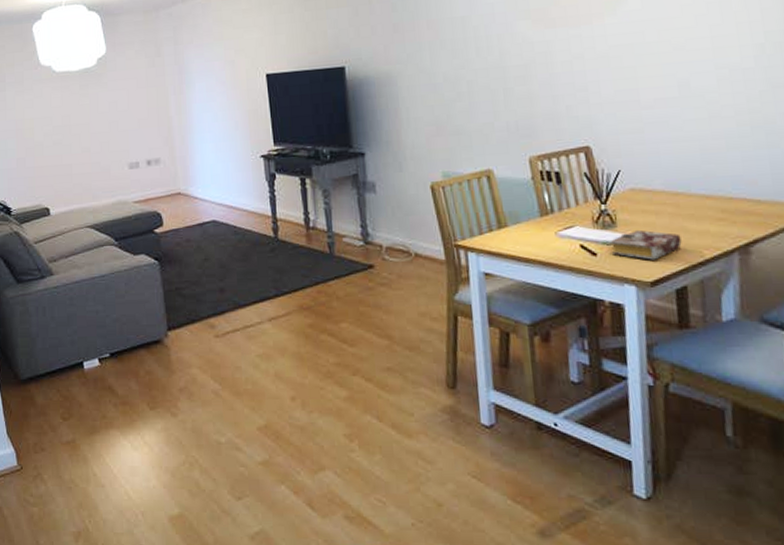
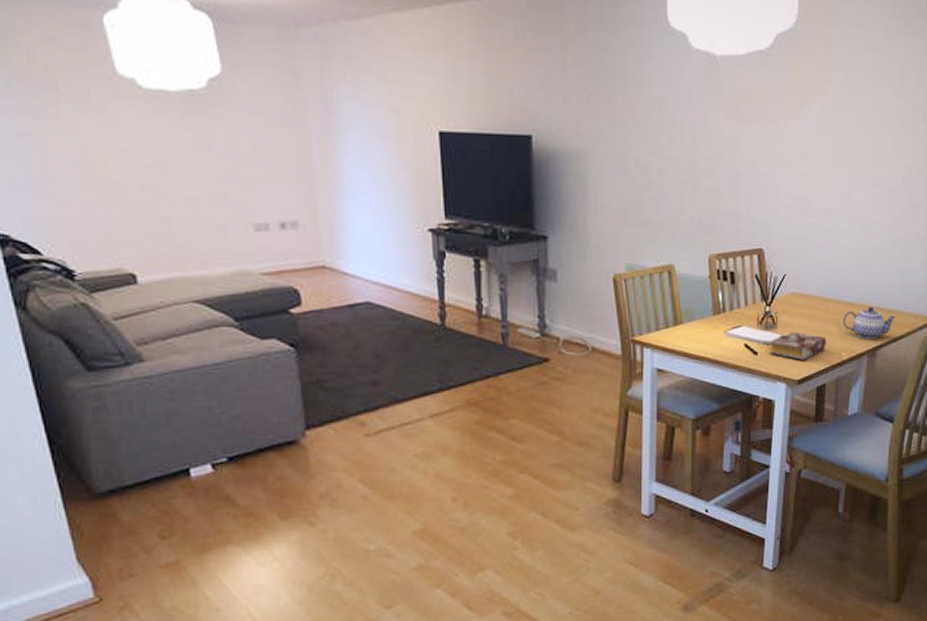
teapot: none [698,198,772,234] -> present [842,306,897,339]

